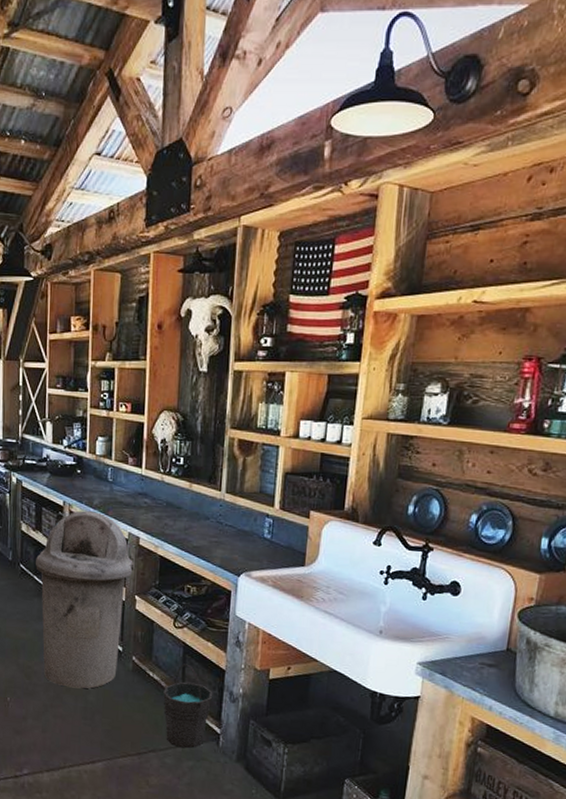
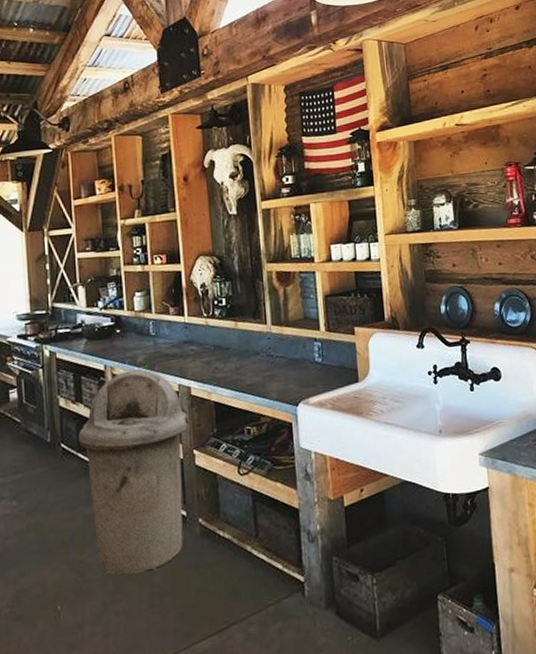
bucket: present [163,663,213,749] -> none [237,512,290,611]

